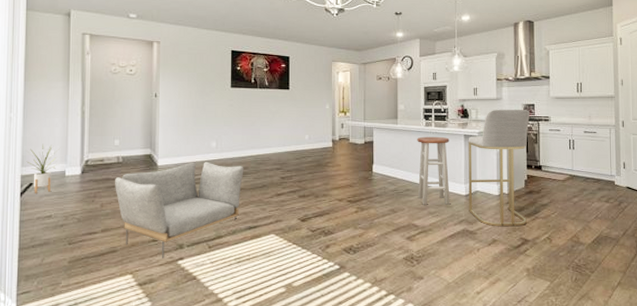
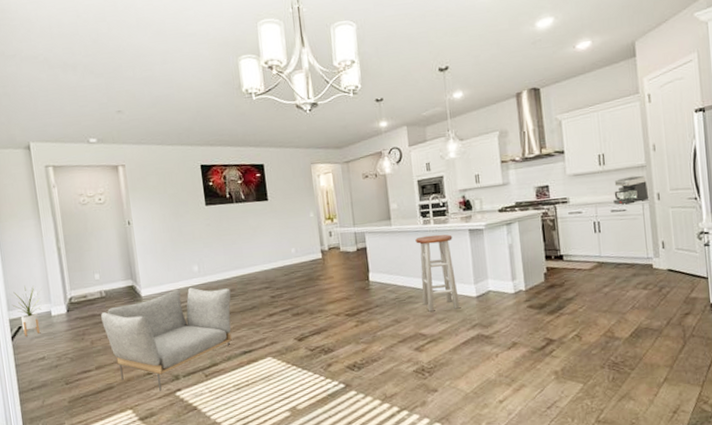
bar stool: present [468,110,530,227] -> none [473,193,551,329]
coffee maker: none [586,104,616,128] -> present [613,175,649,205]

